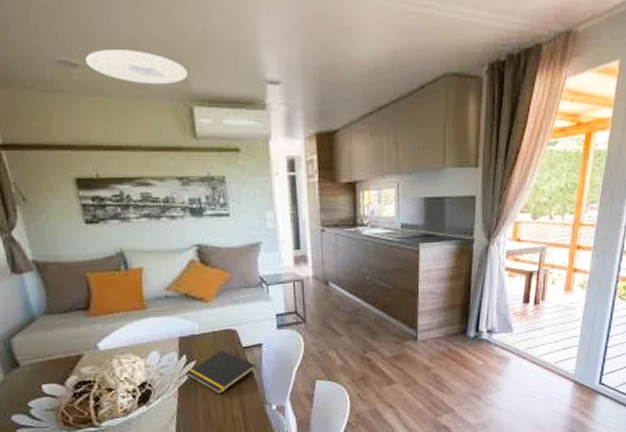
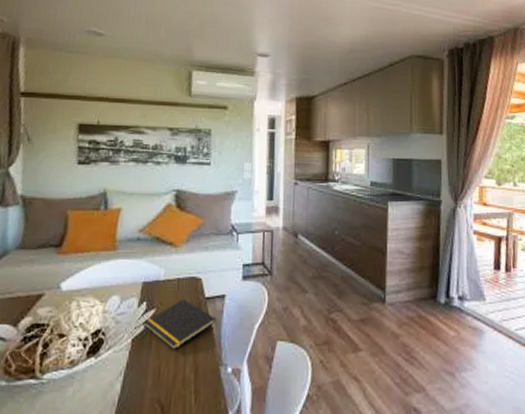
ceiling light: present [85,50,189,85] -> none [109,24,193,53]

